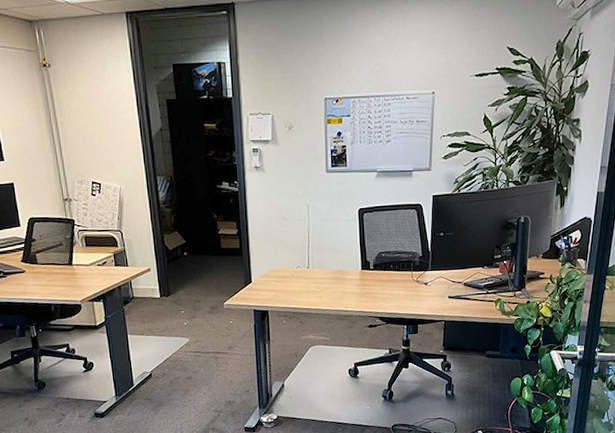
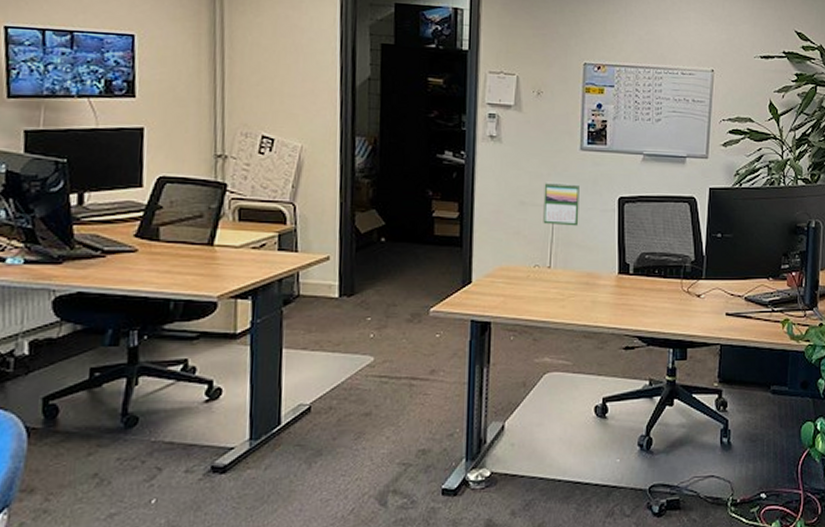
calendar: none [299,200,329,235] -> present [543,182,580,226]

